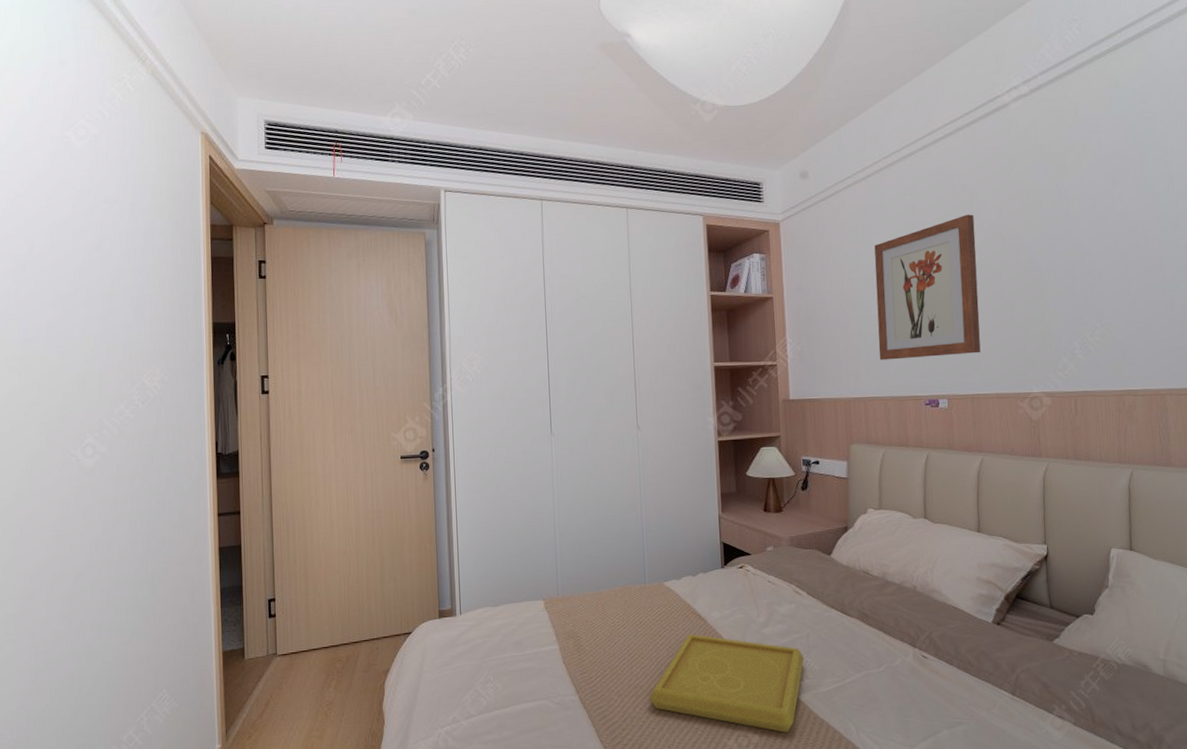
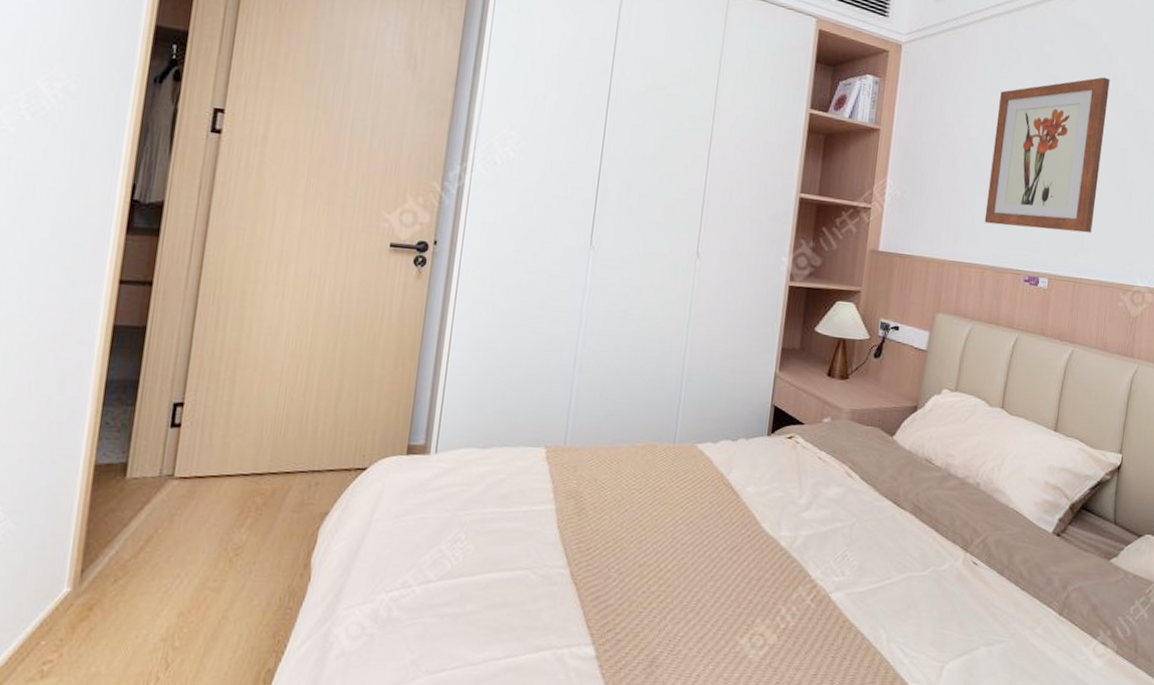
serving tray: present [649,634,805,733] -> none [656,509,844,635]

